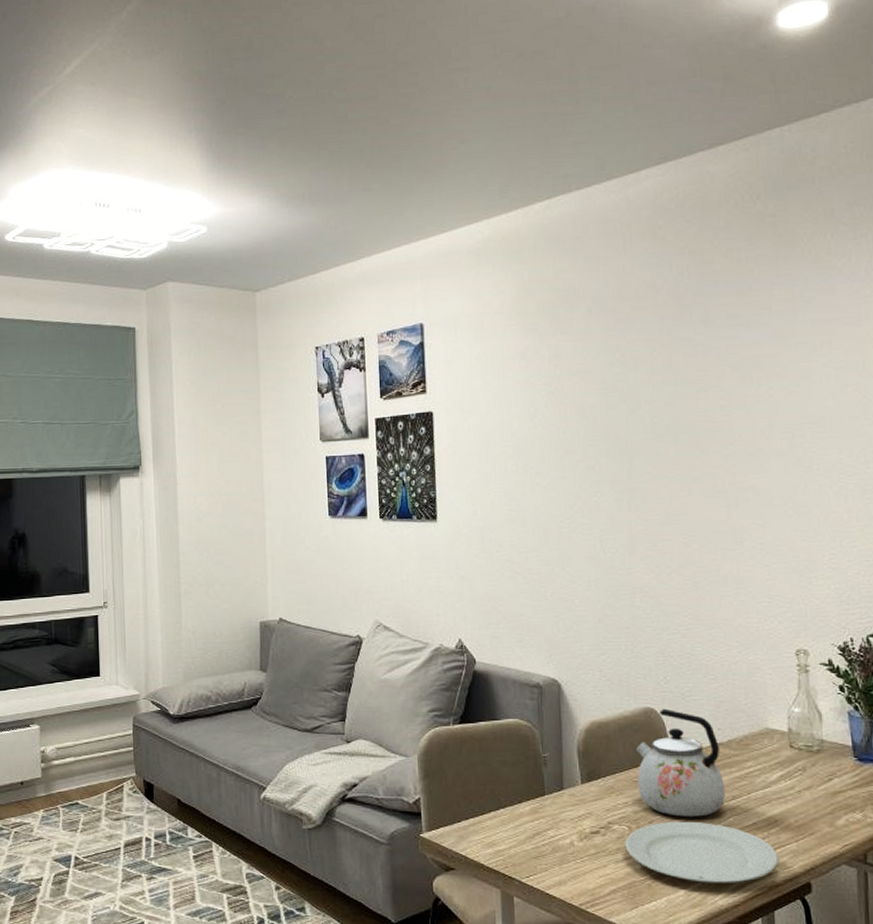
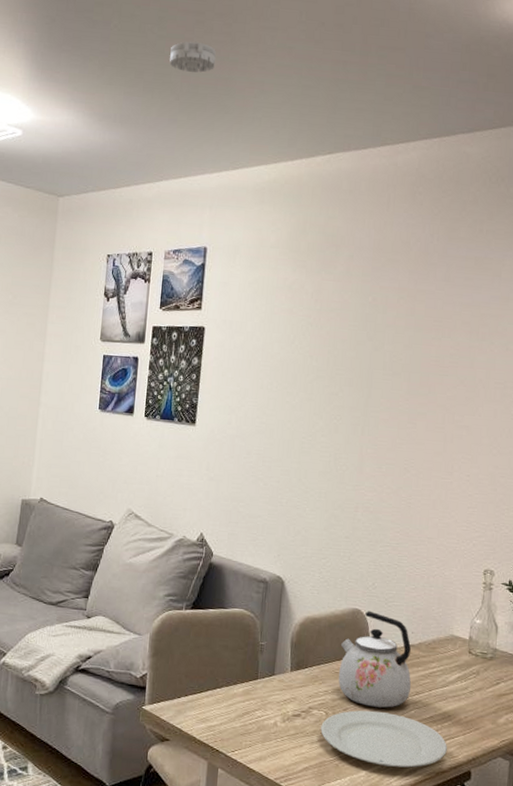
smoke detector: none [354,98,405,134] -> present [169,41,216,73]

